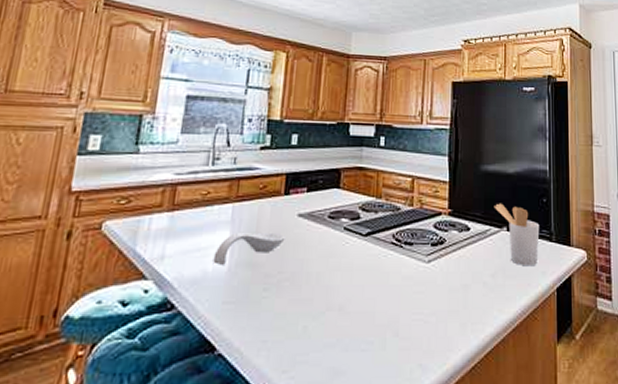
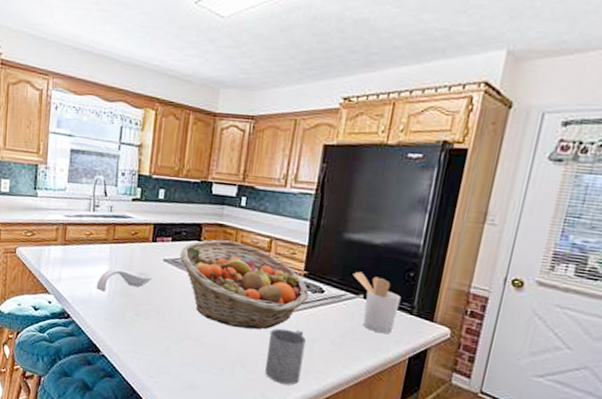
fruit basket: none [316,185,456,284] -> present [179,239,309,330]
mug: none [420,276,460,347] -> present [265,328,307,385]

